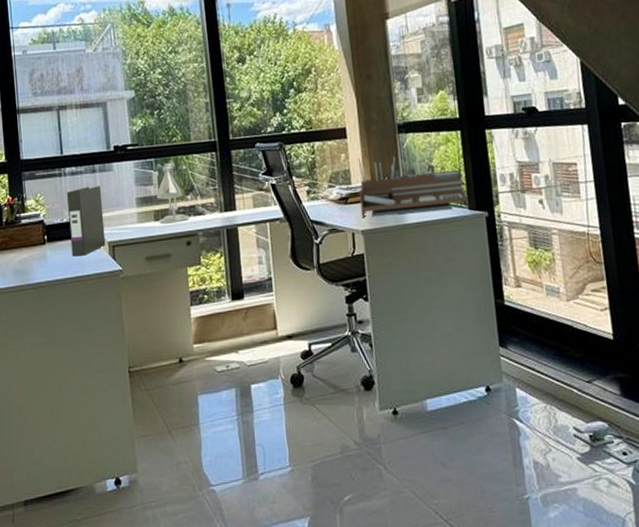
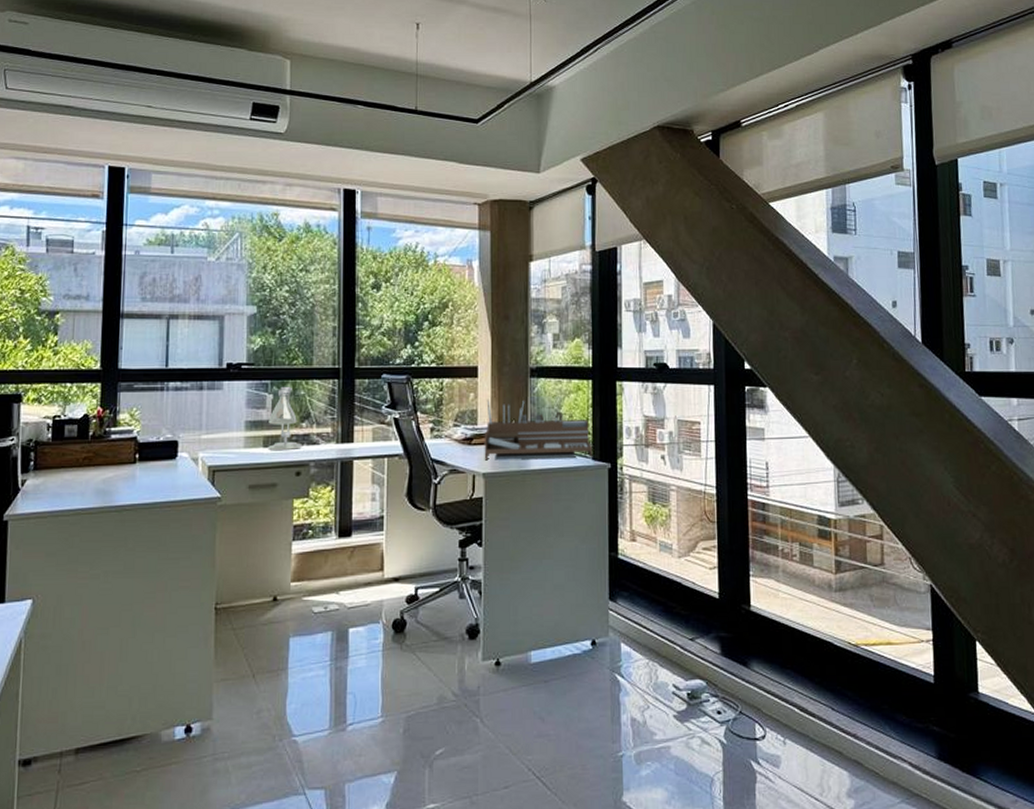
binder: present [67,186,106,257] -> none [165,405,208,479]

